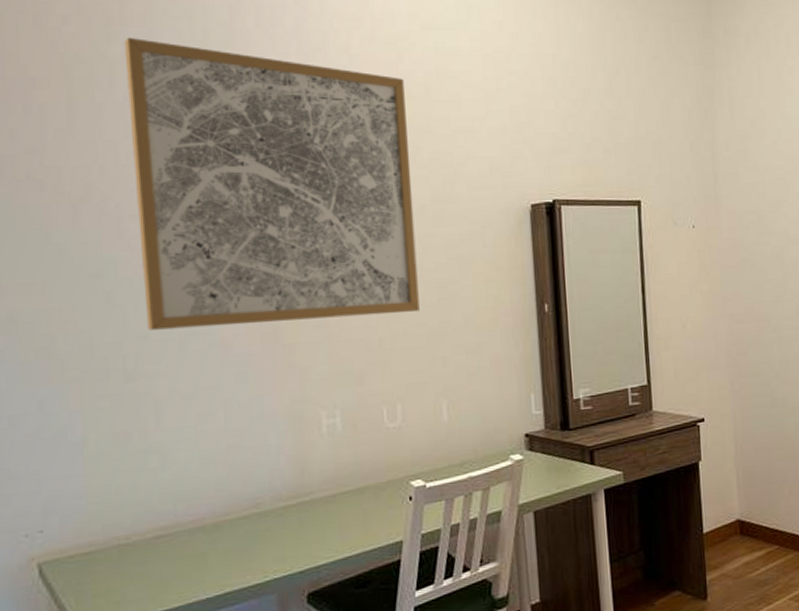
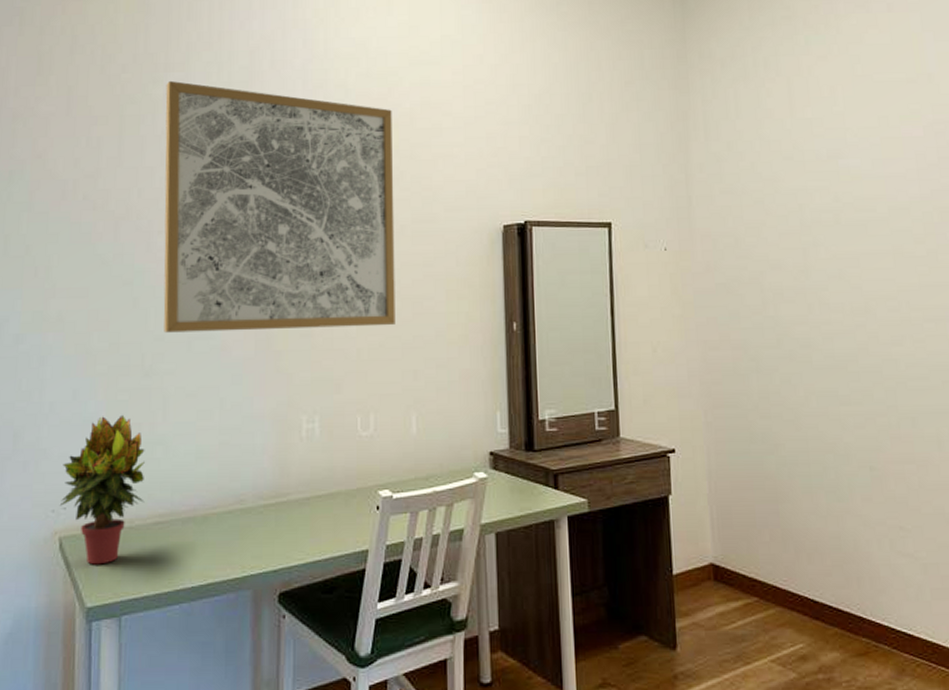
potted plant: none [33,423,142,589] -> present [59,414,145,565]

